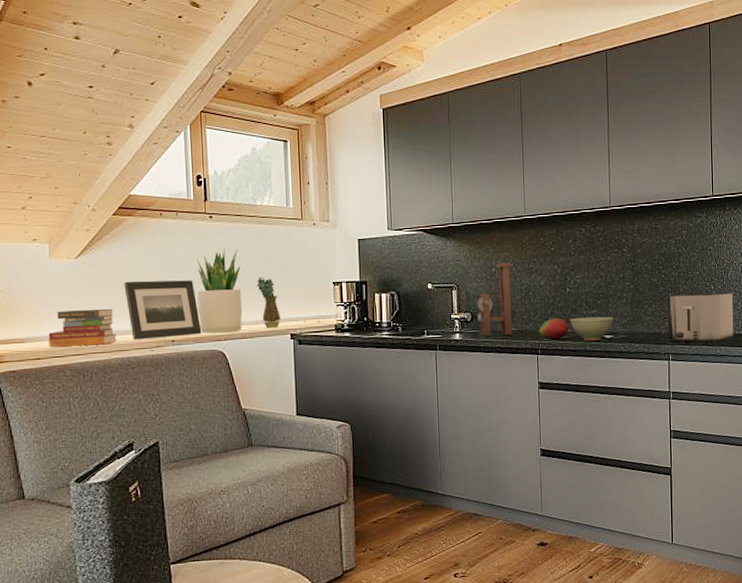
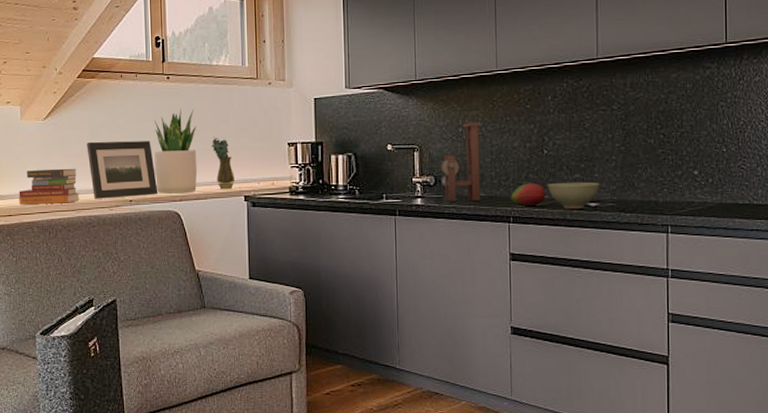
toaster: present [667,292,734,343] -> none [666,155,752,214]

